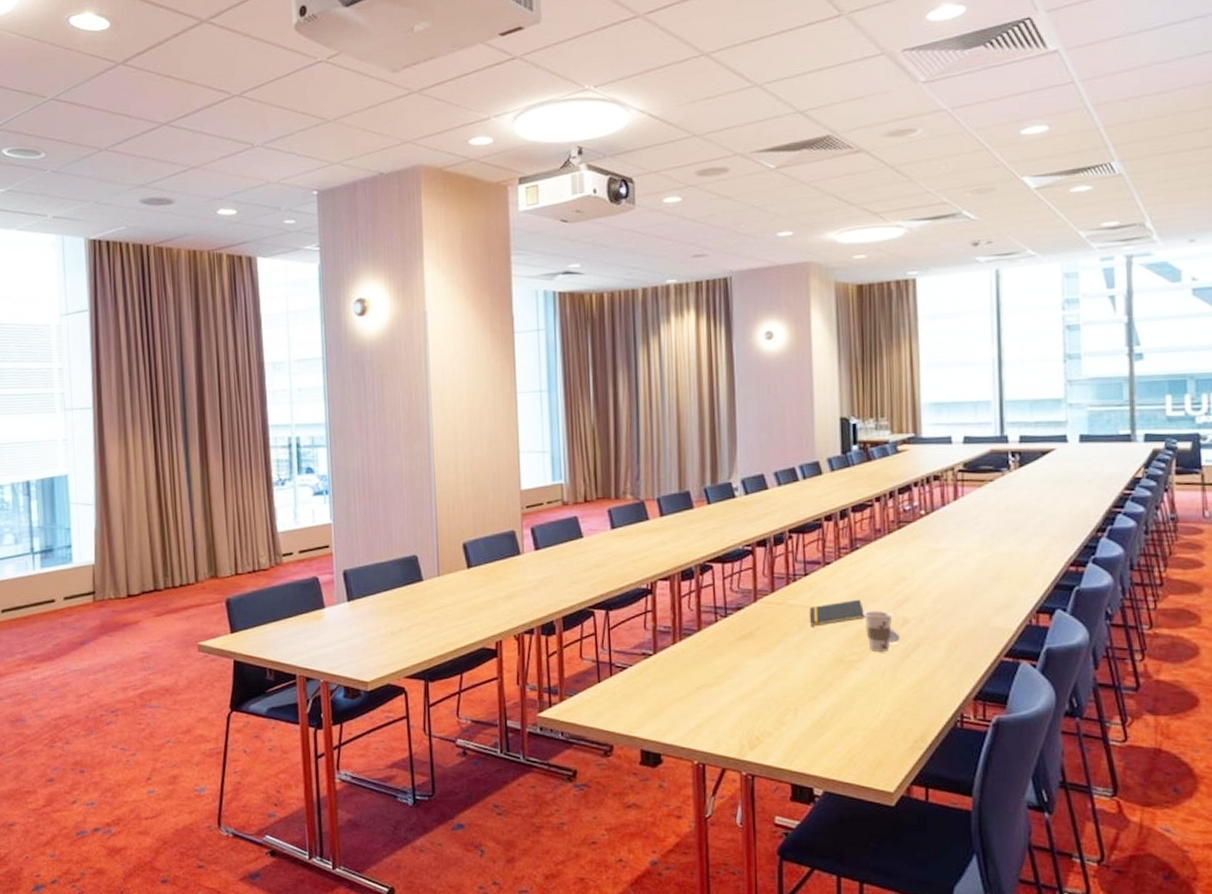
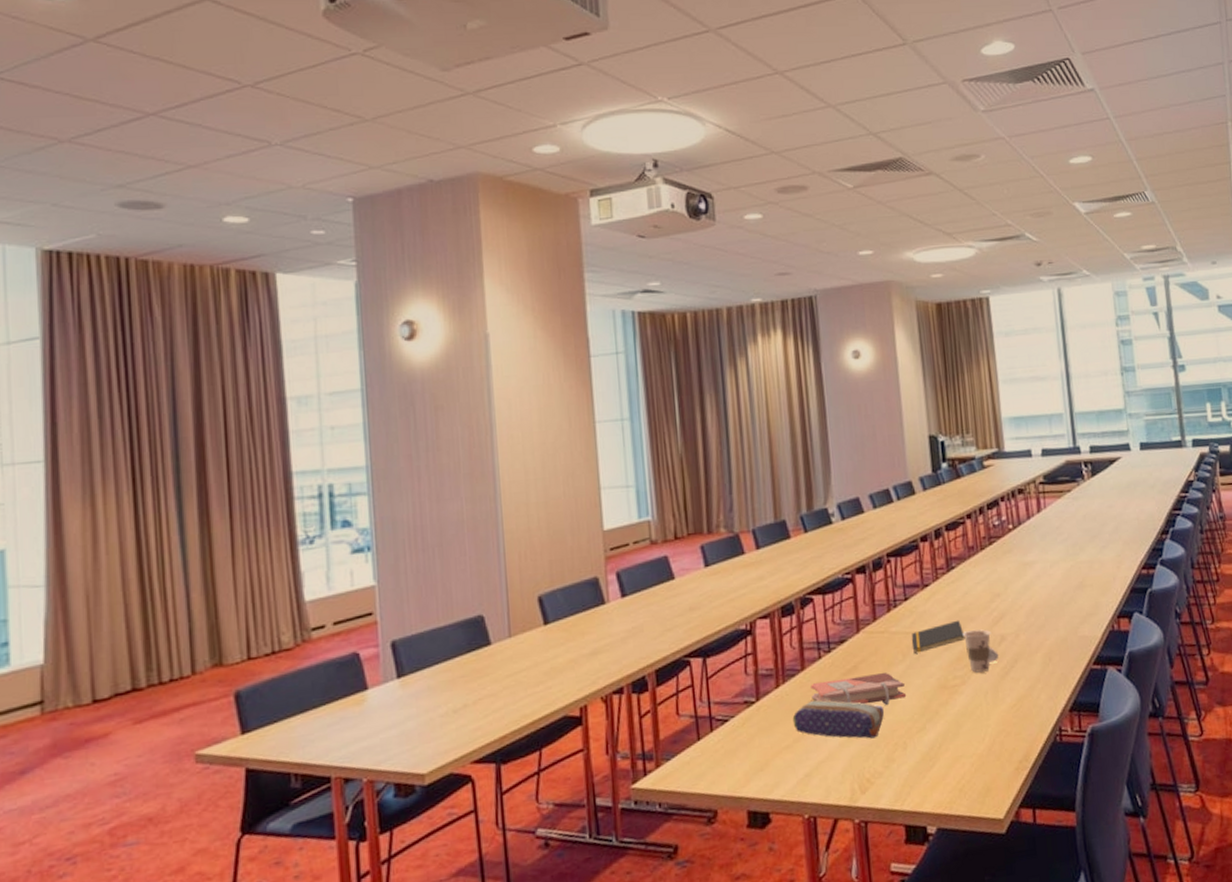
pencil case: none [687,659,777,701] -> present [792,699,884,739]
phonebook: none [706,641,801,671] -> present [811,672,907,705]

